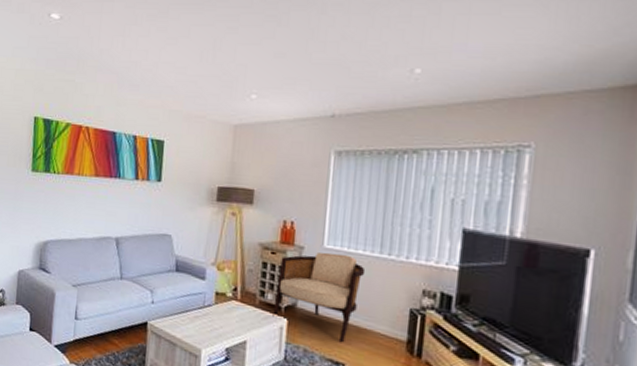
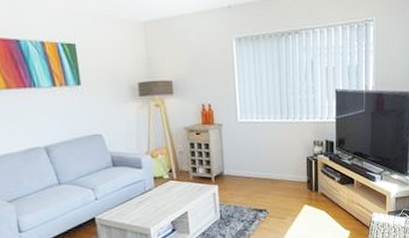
armchair: present [272,252,366,342] -> none [205,124,272,193]

